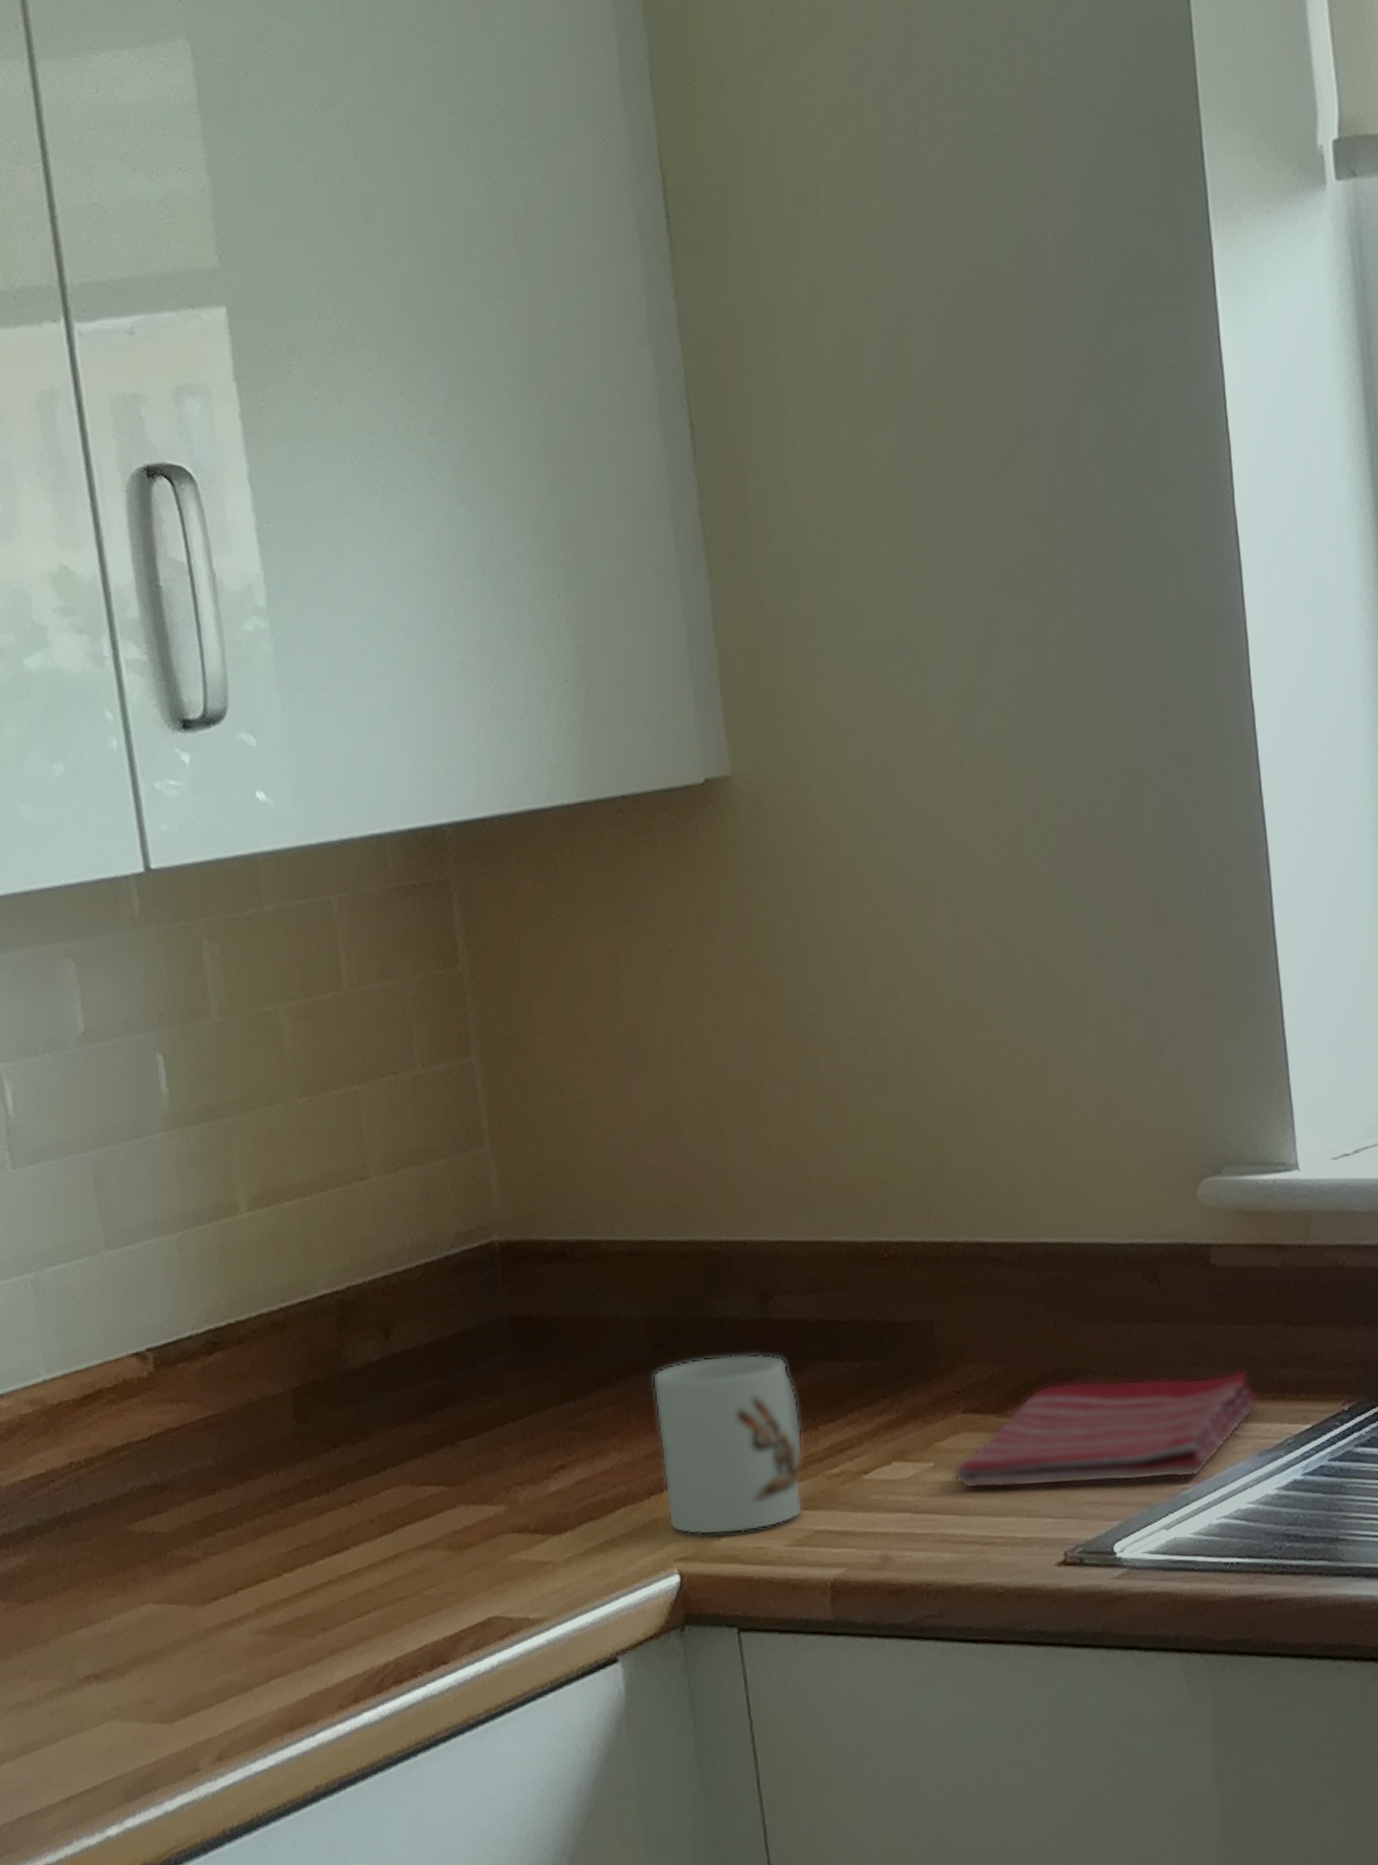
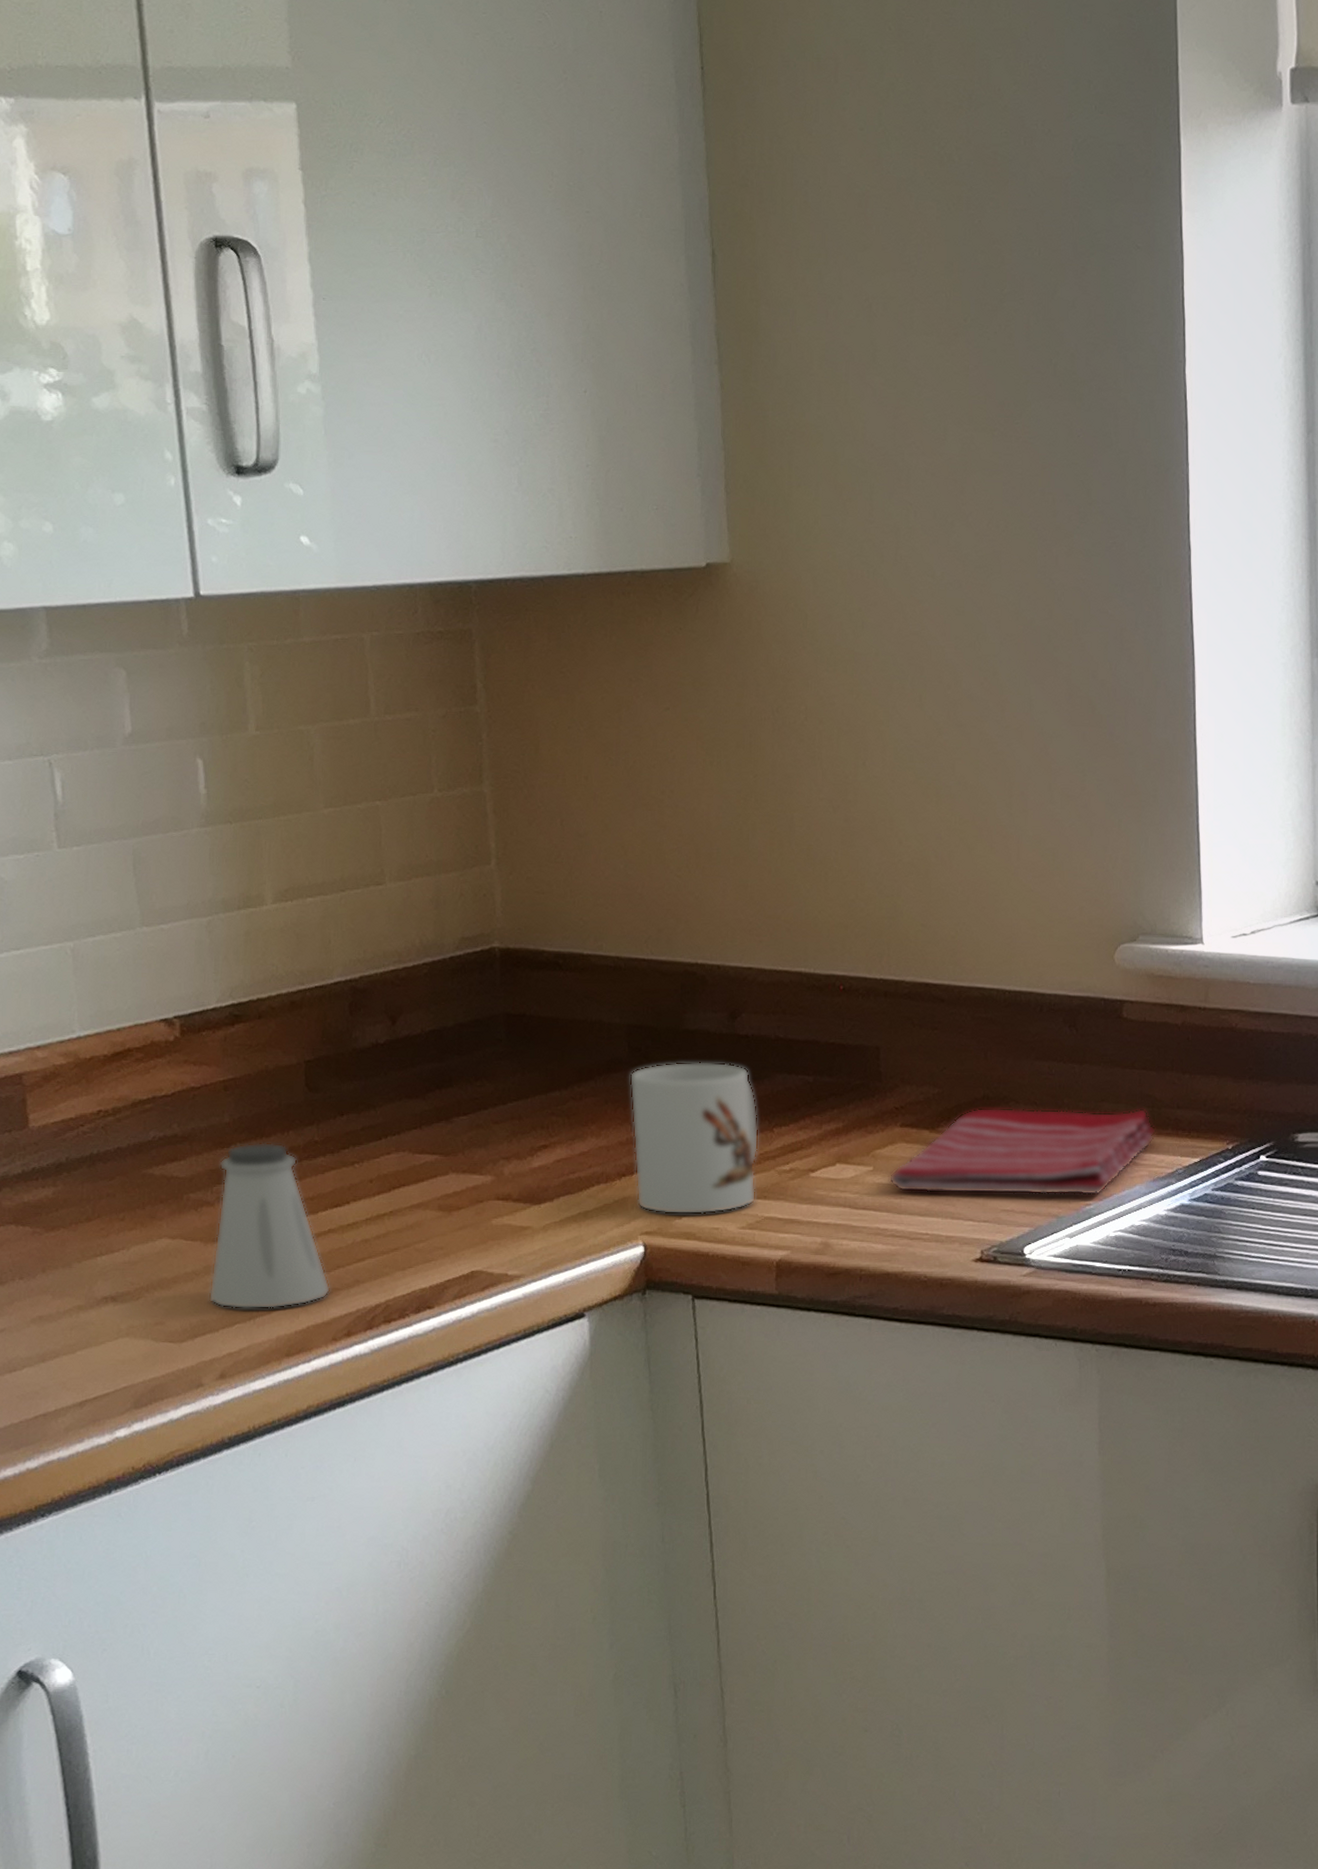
saltshaker: none [200,1484,334,1680] -> present [208,1142,331,1309]

